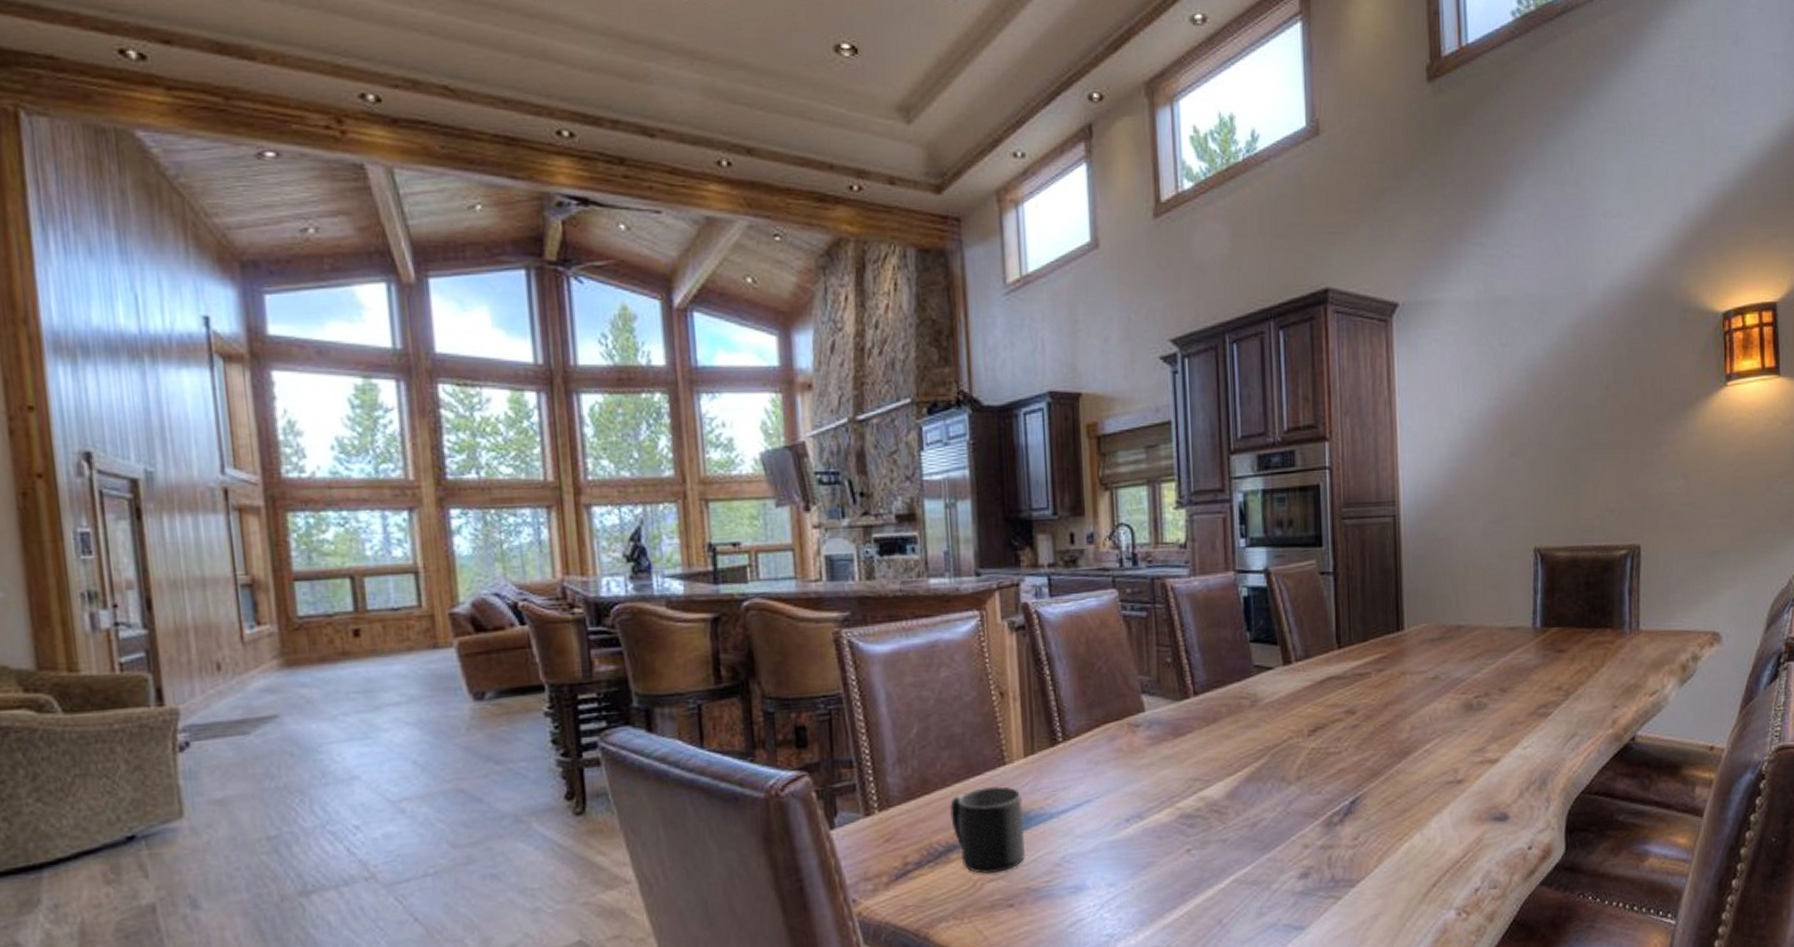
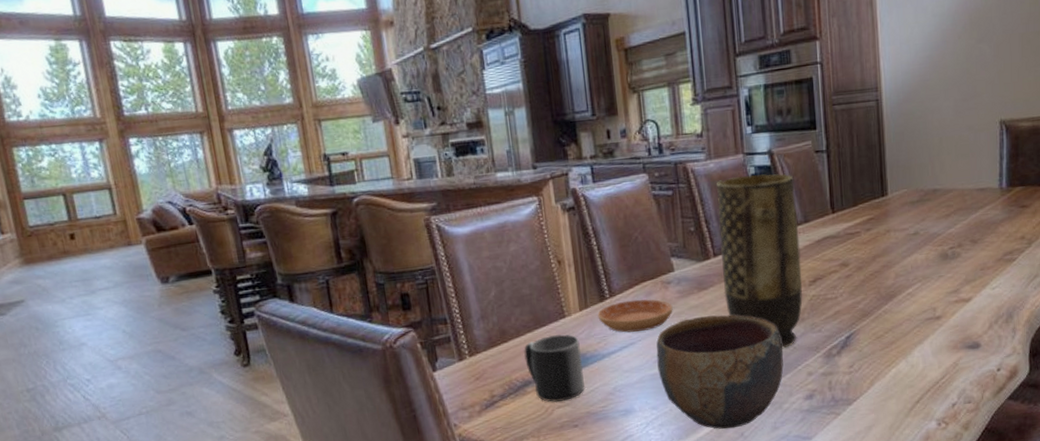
saucer: none [1046,745,1141,787] -> present [597,299,673,333]
bowl: none [1117,768,1274,914] -> present [656,315,784,429]
vase: none [1200,597,1300,814] -> present [716,174,803,349]

